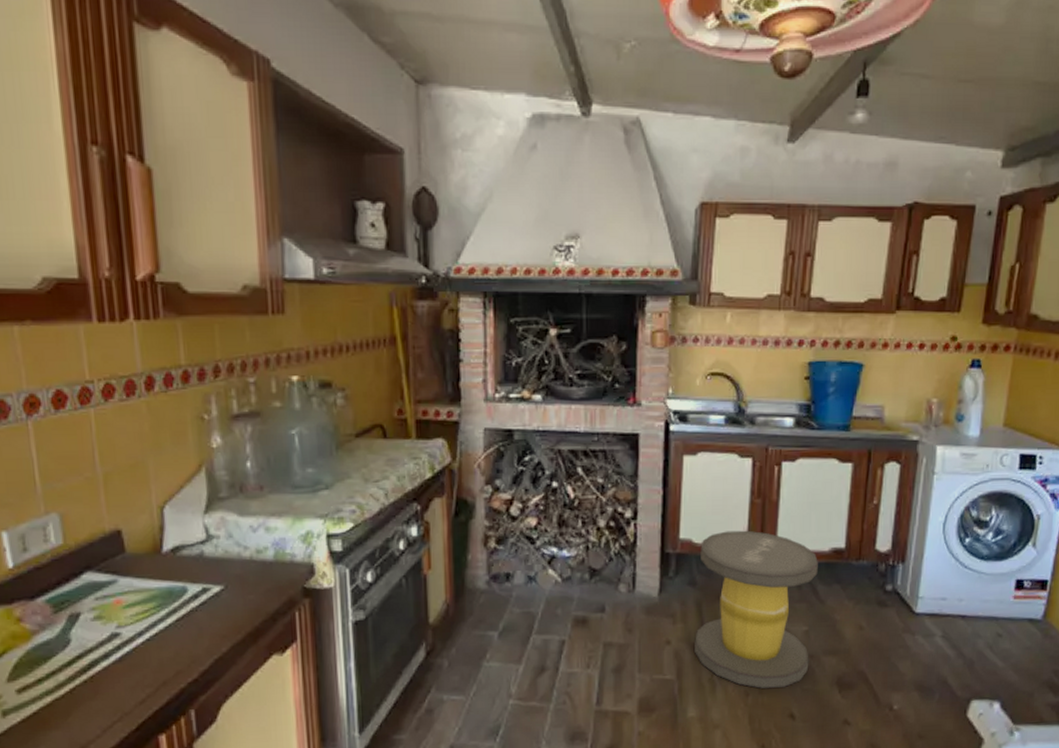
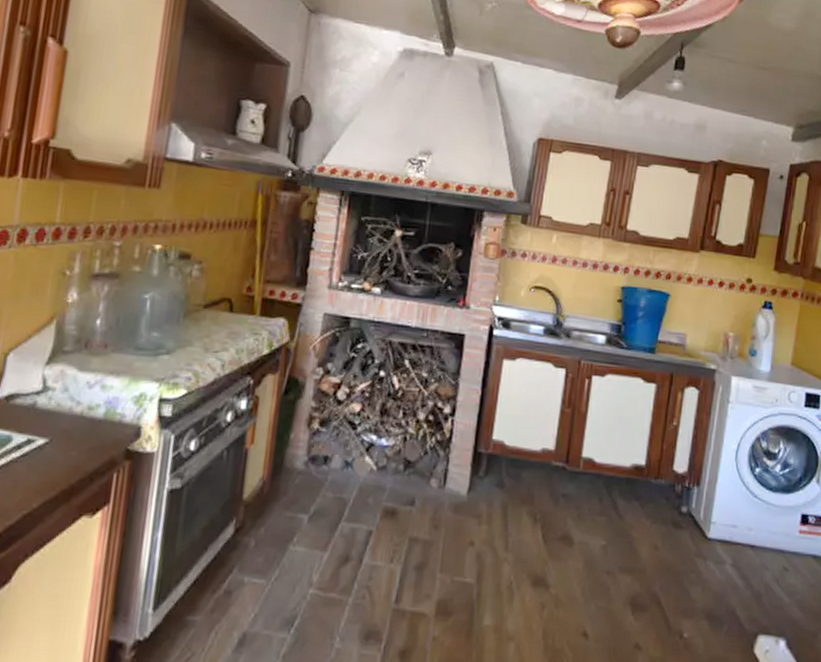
stool: present [695,530,818,689] -> none [496,436,620,603]

